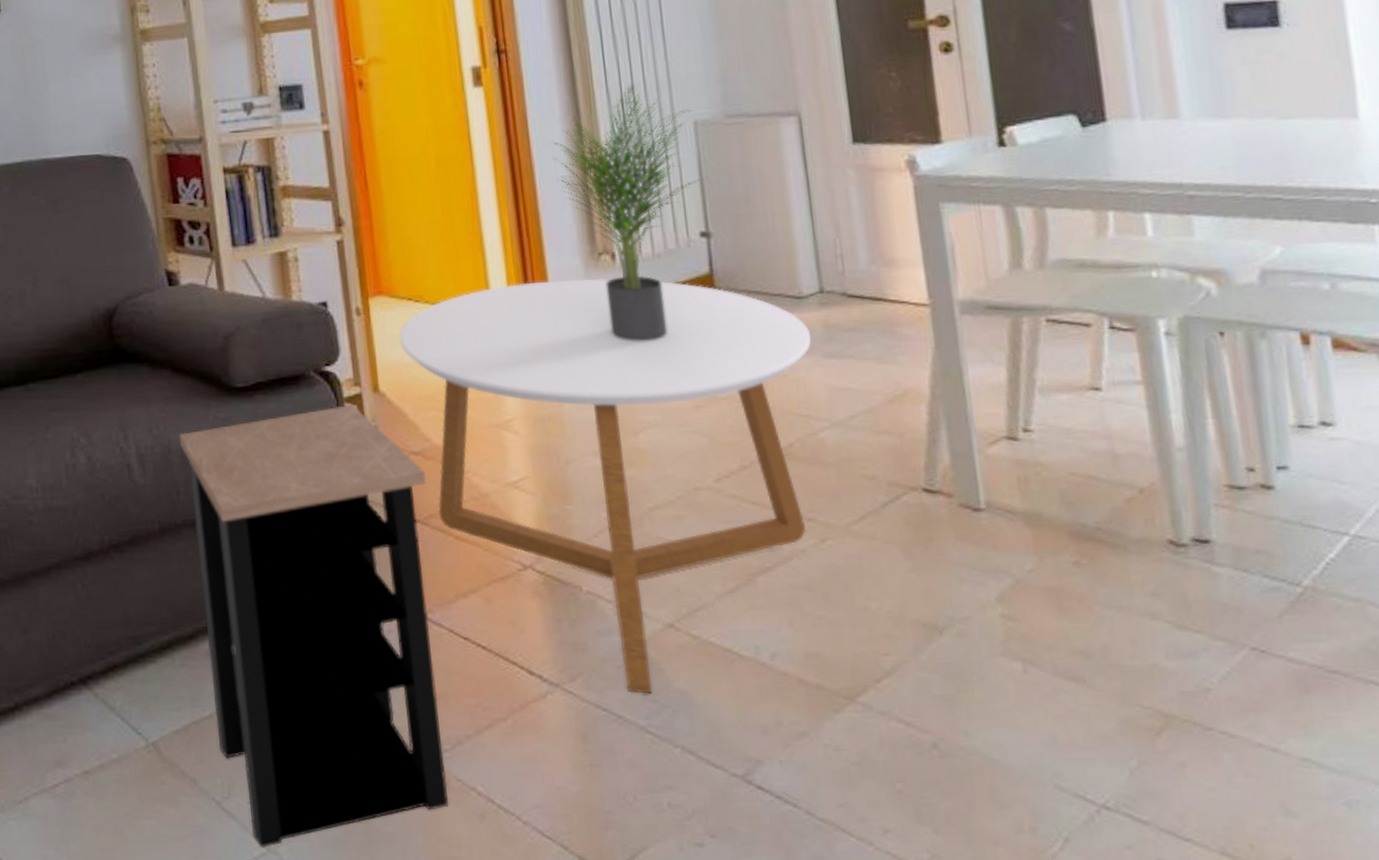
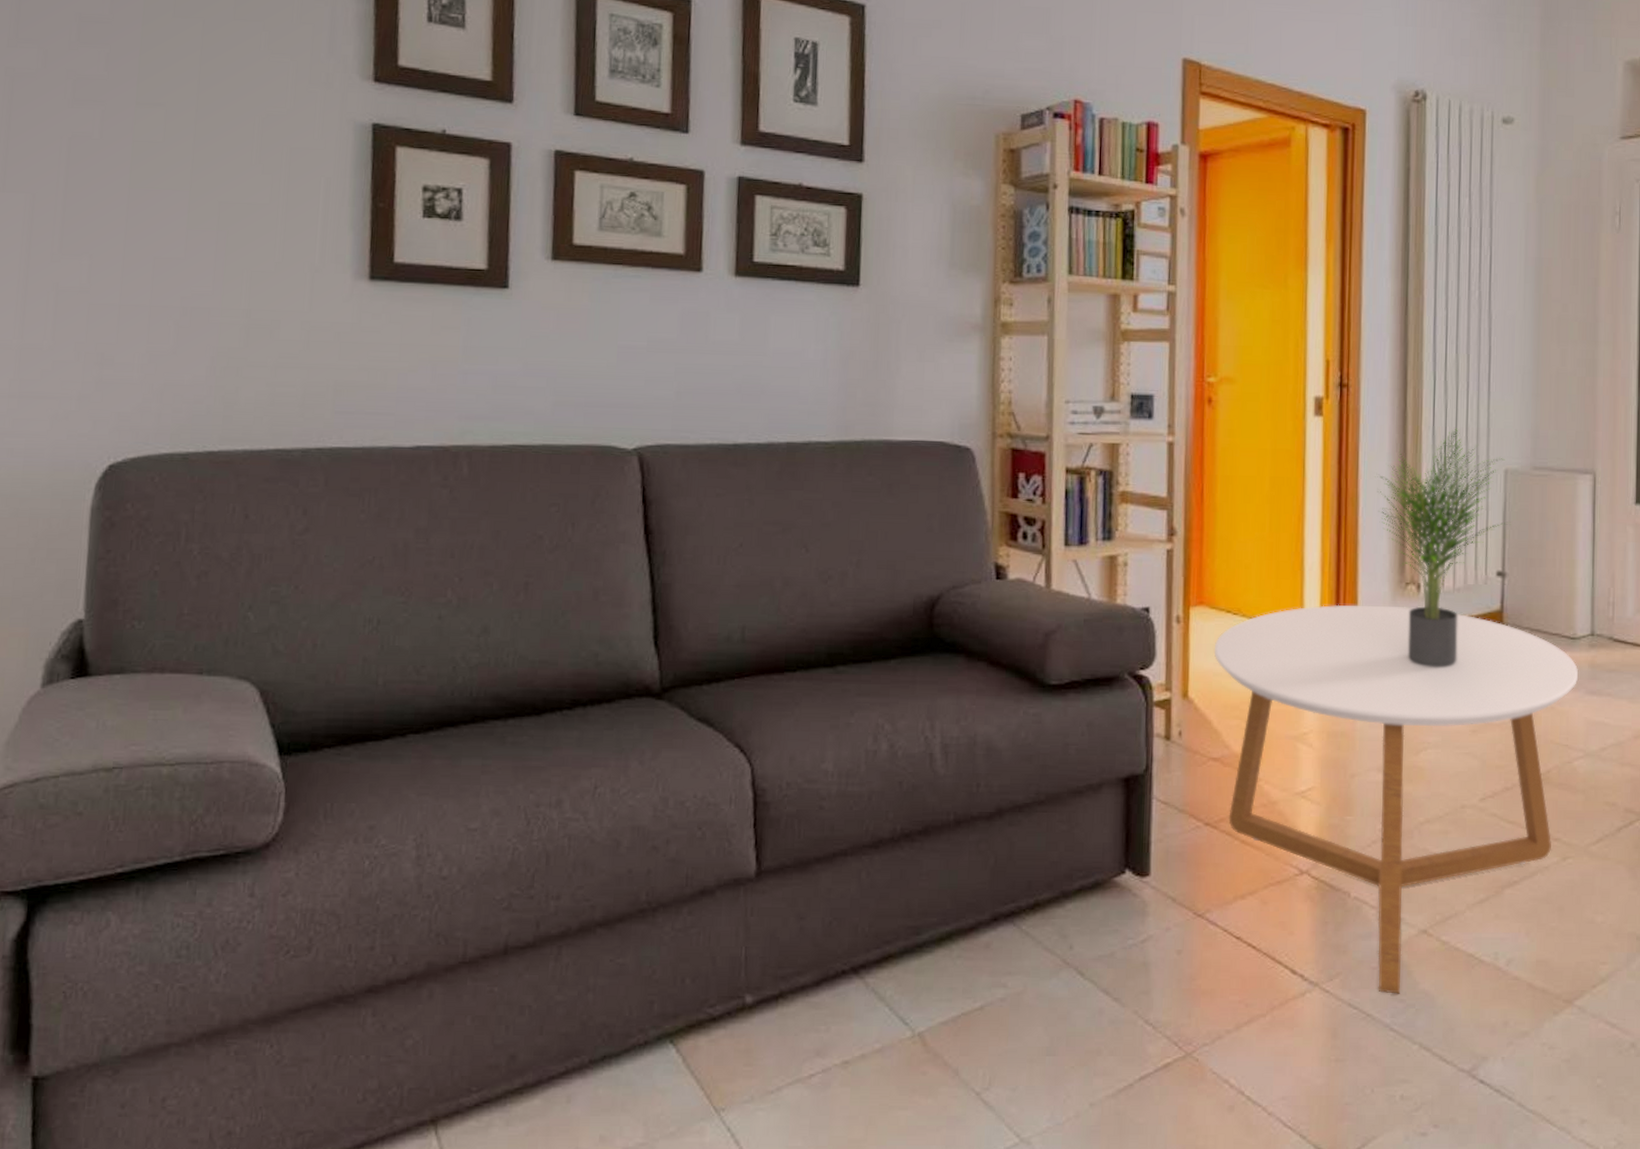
side table: present [179,405,448,849] -> none [986,709,1221,1139]

